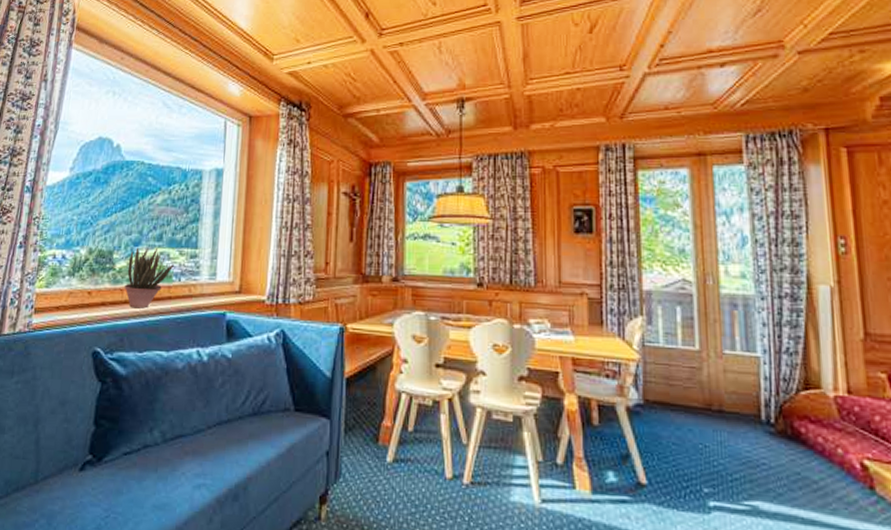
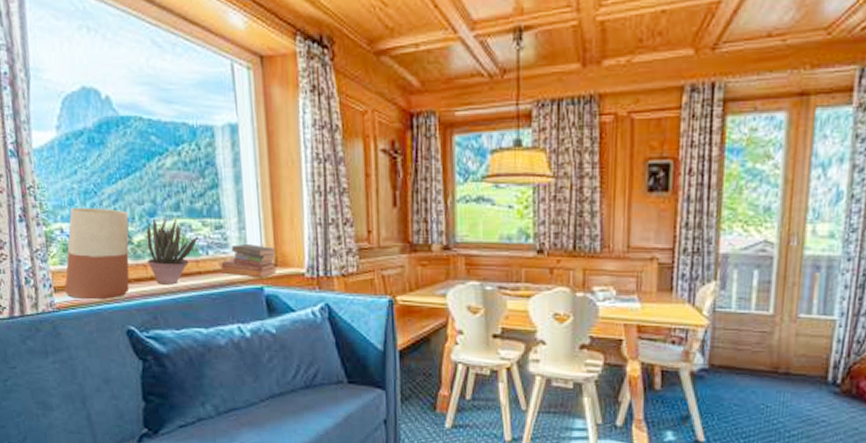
vase: none [44,236,116,321] -> present [65,207,130,300]
books: none [189,272,242,304] -> present [220,244,277,278]

